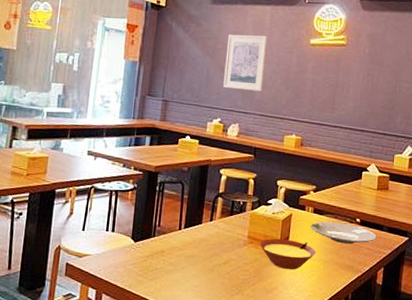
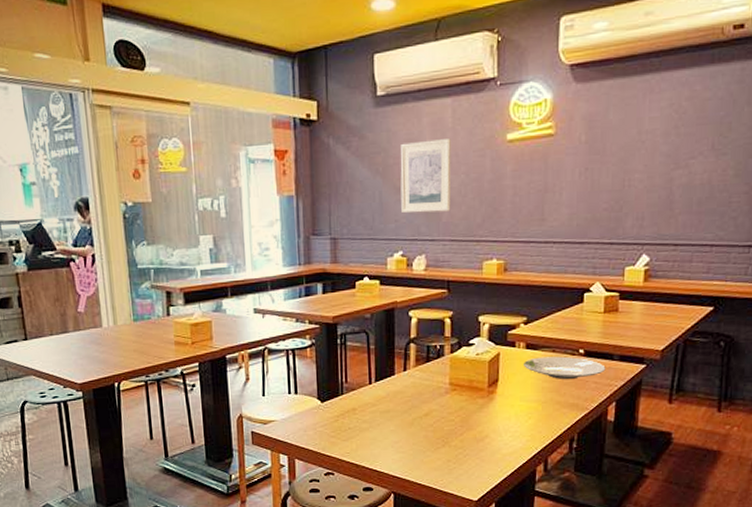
soup bowl: present [259,238,316,269] -> none [464,381,532,415]

